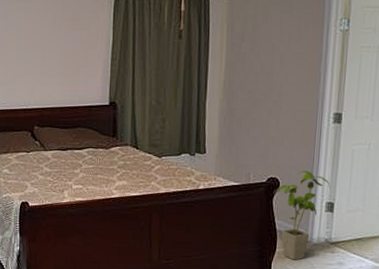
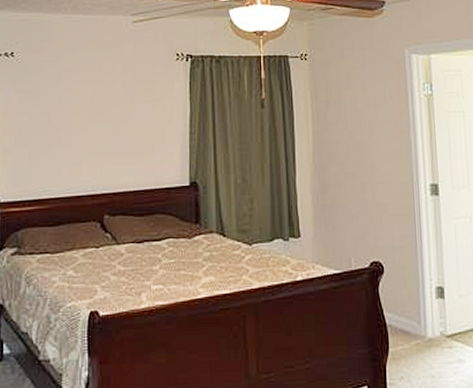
house plant: present [277,170,331,260] -> none [381,251,438,361]

